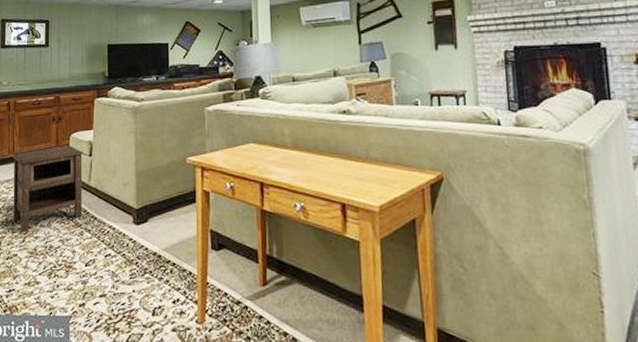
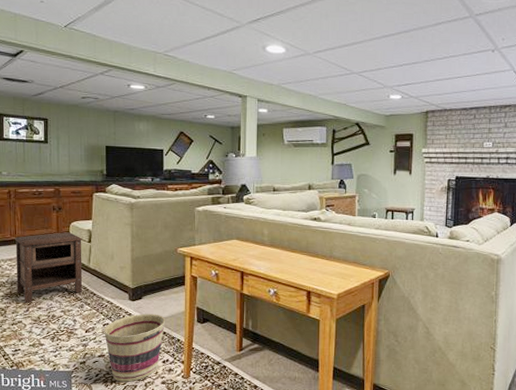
basket: none [105,240,174,329] -> present [104,313,165,382]

